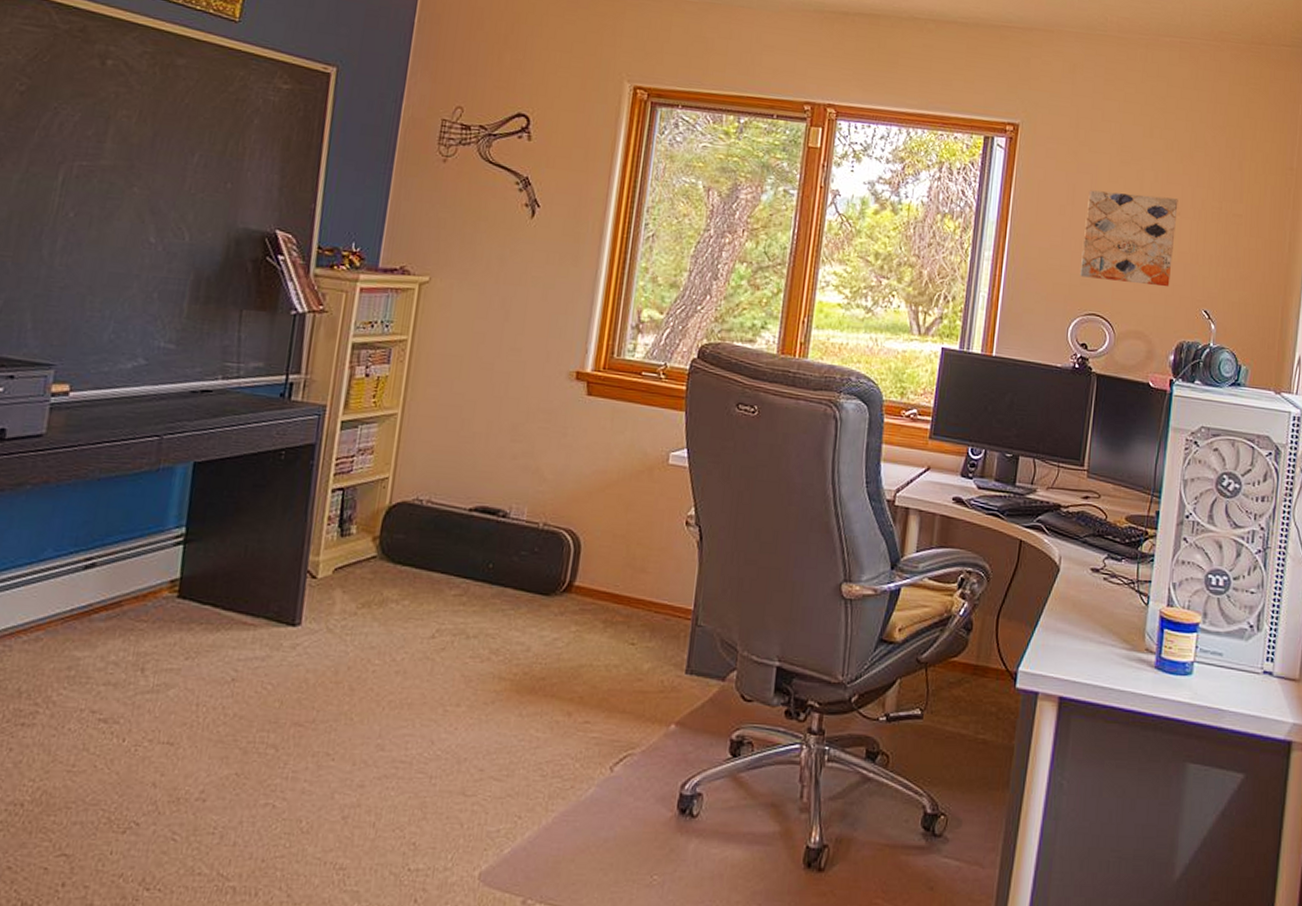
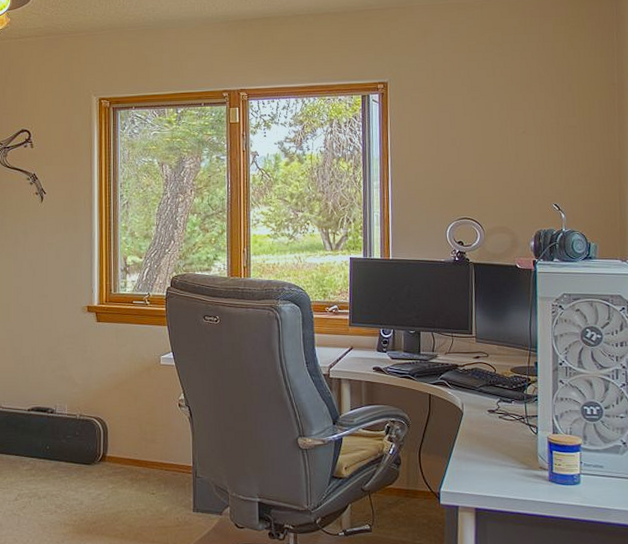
wall art: present [1080,190,1178,287] -> none [449,121,524,191]

